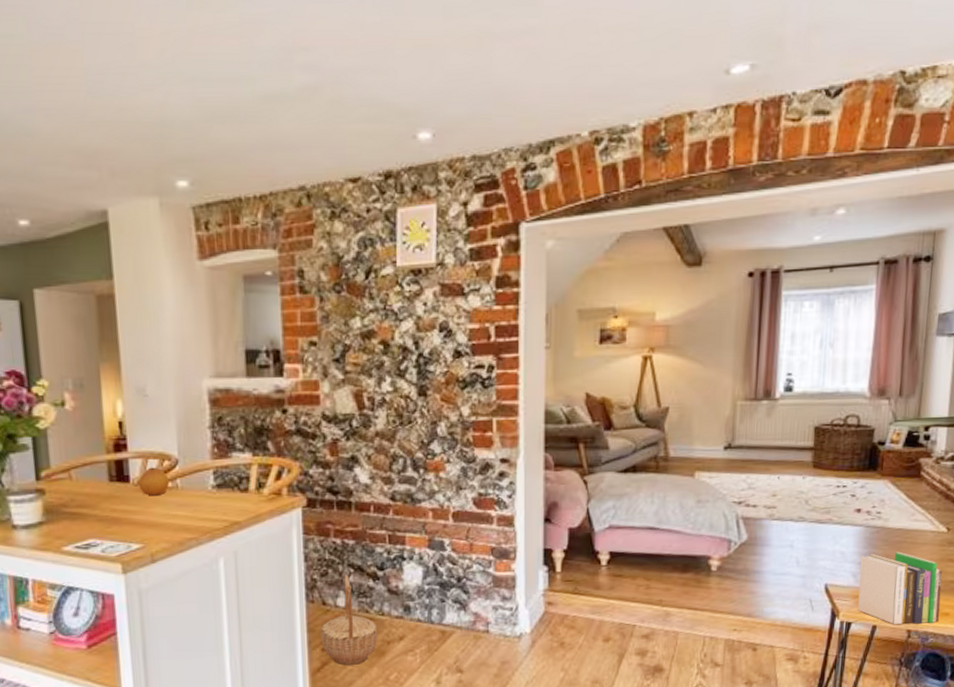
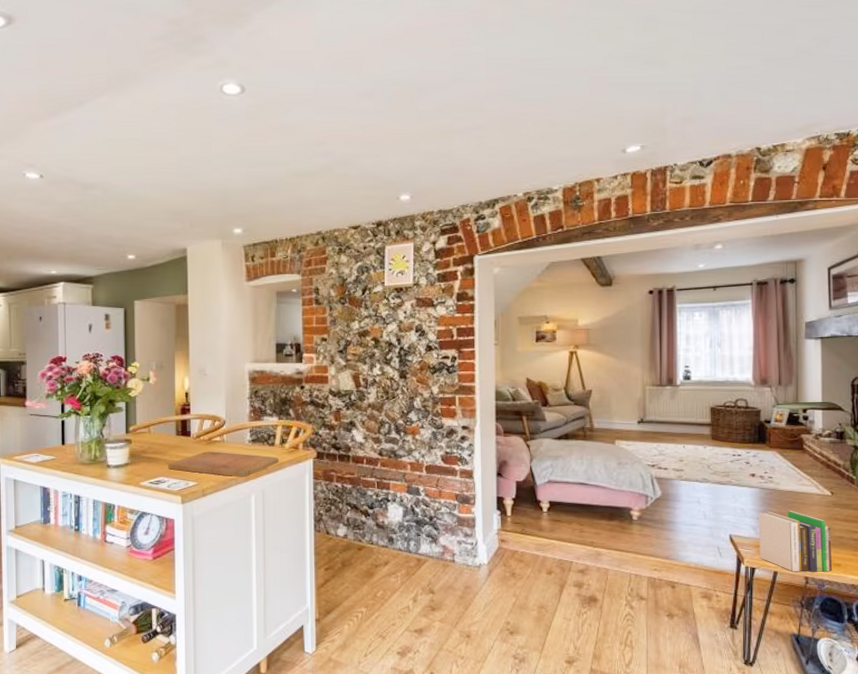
cutting board: none [100,501,256,536] -> present [168,451,279,477]
fruit: present [138,467,169,496] -> none [197,425,218,447]
basket: present [320,574,378,666] -> none [324,511,368,583]

